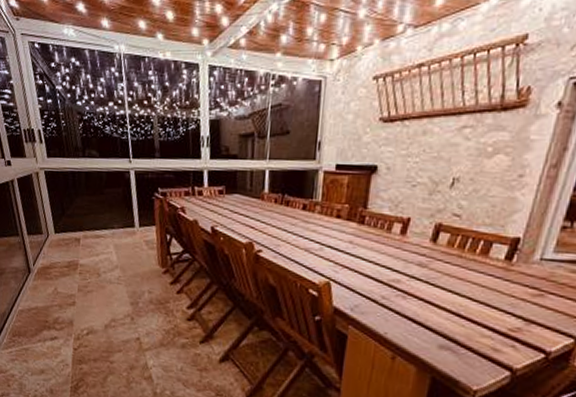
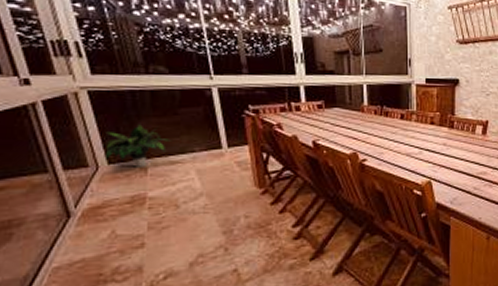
potted plant: none [51,201,100,238] -> present [101,124,174,167]

